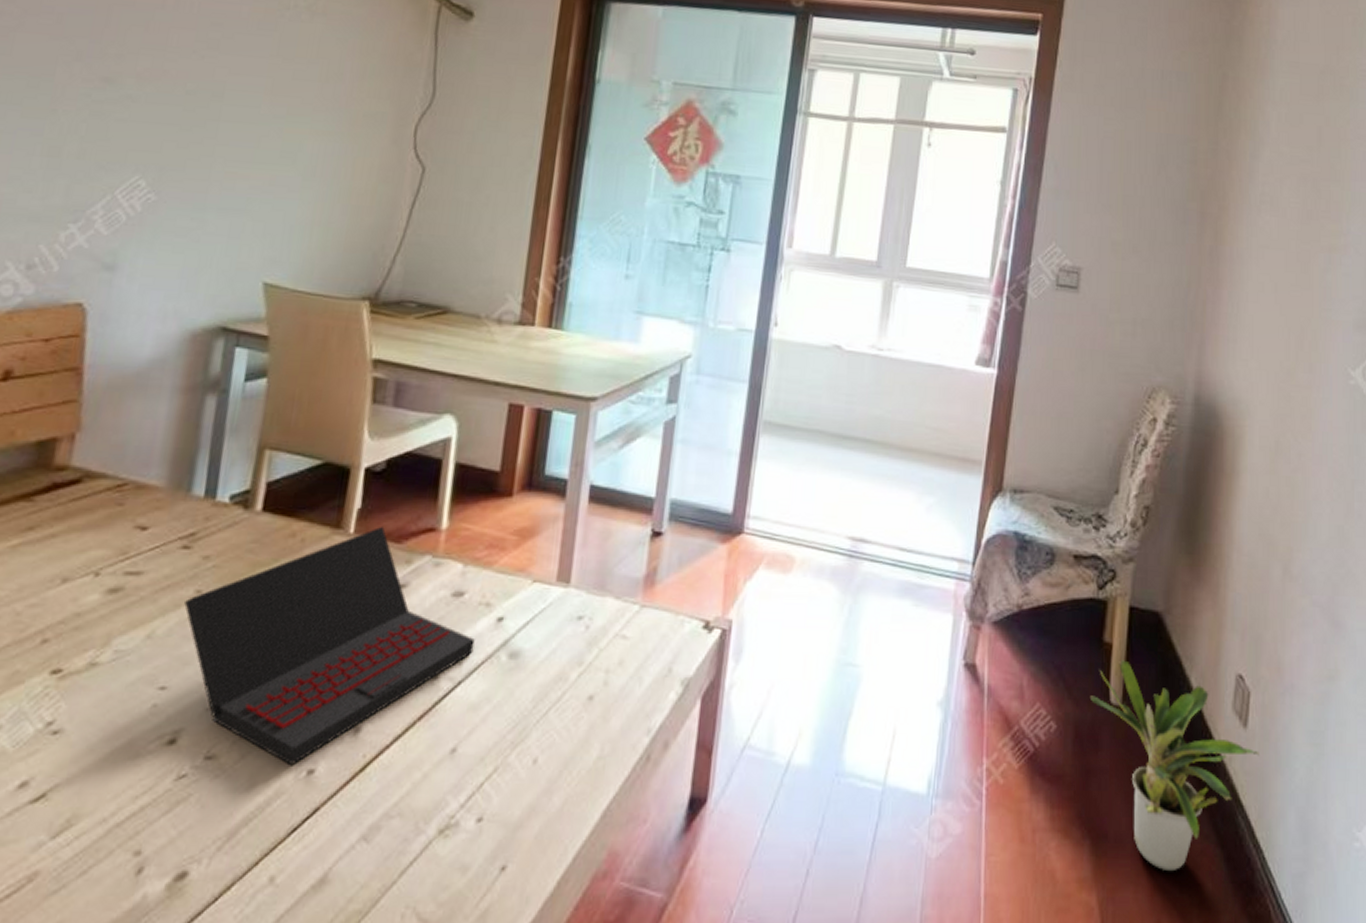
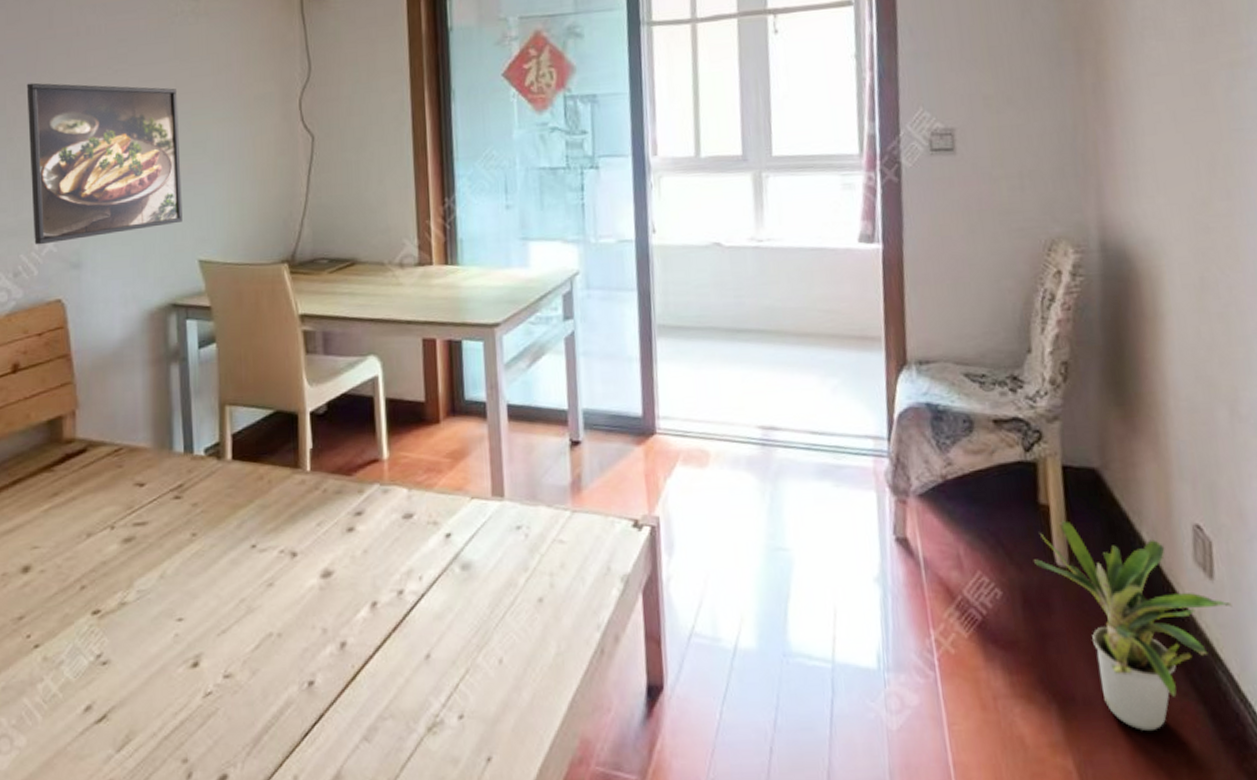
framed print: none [60,51,274,238] -> present [26,82,182,245]
laptop: present [184,526,475,766] -> none [185,462,430,679]

